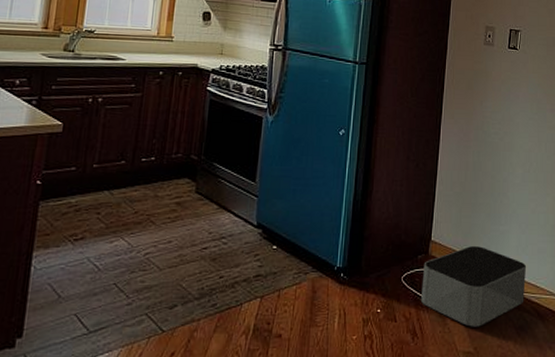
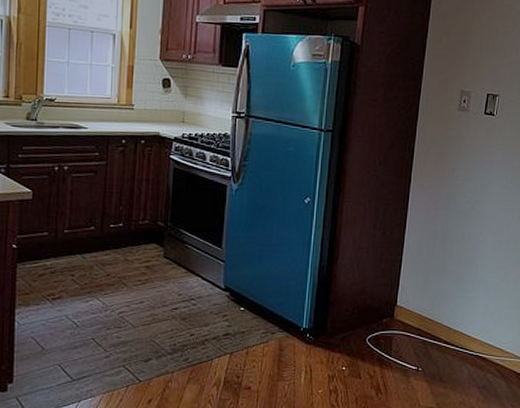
storage bin: present [421,245,527,327] -> none [385,310,493,385]

